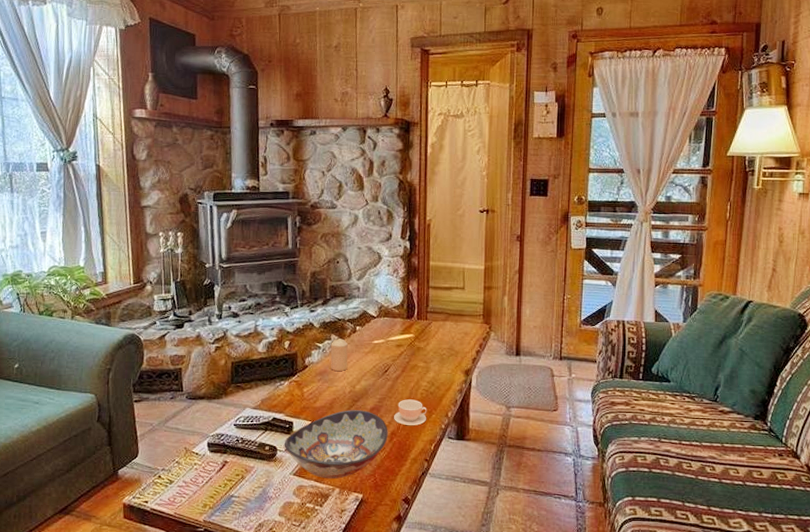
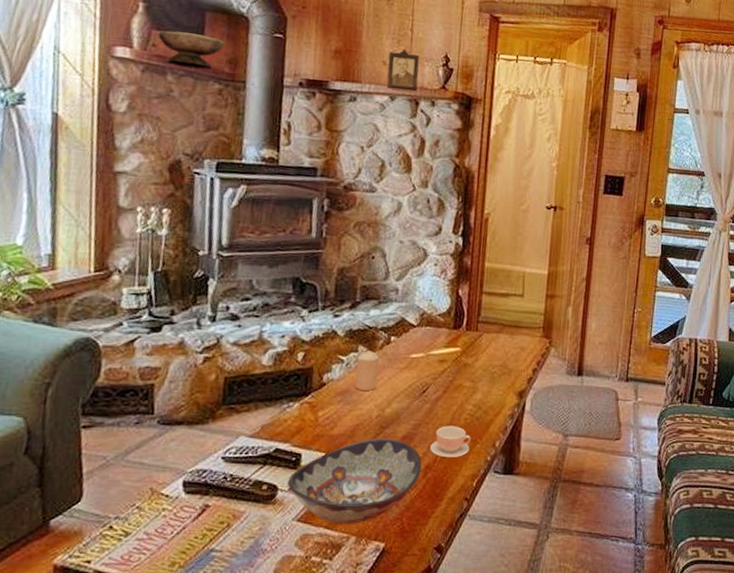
decorative bowl: none [162,92,213,120] -> present [155,30,225,70]
photo frame: none [339,86,365,123] -> present [386,48,420,93]

